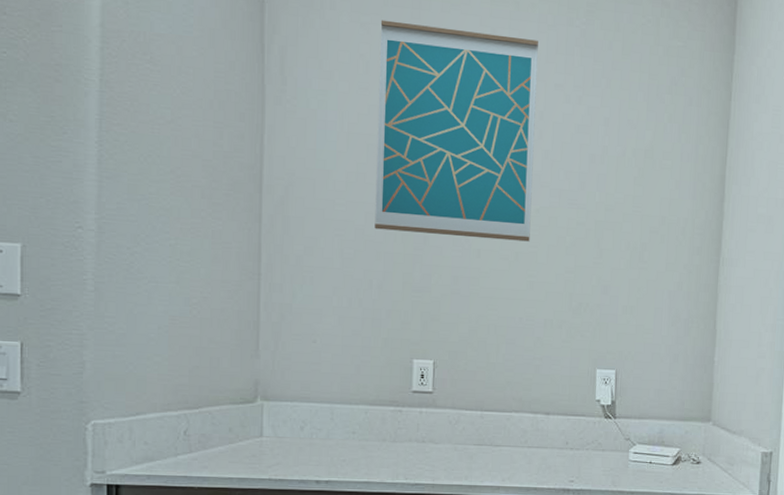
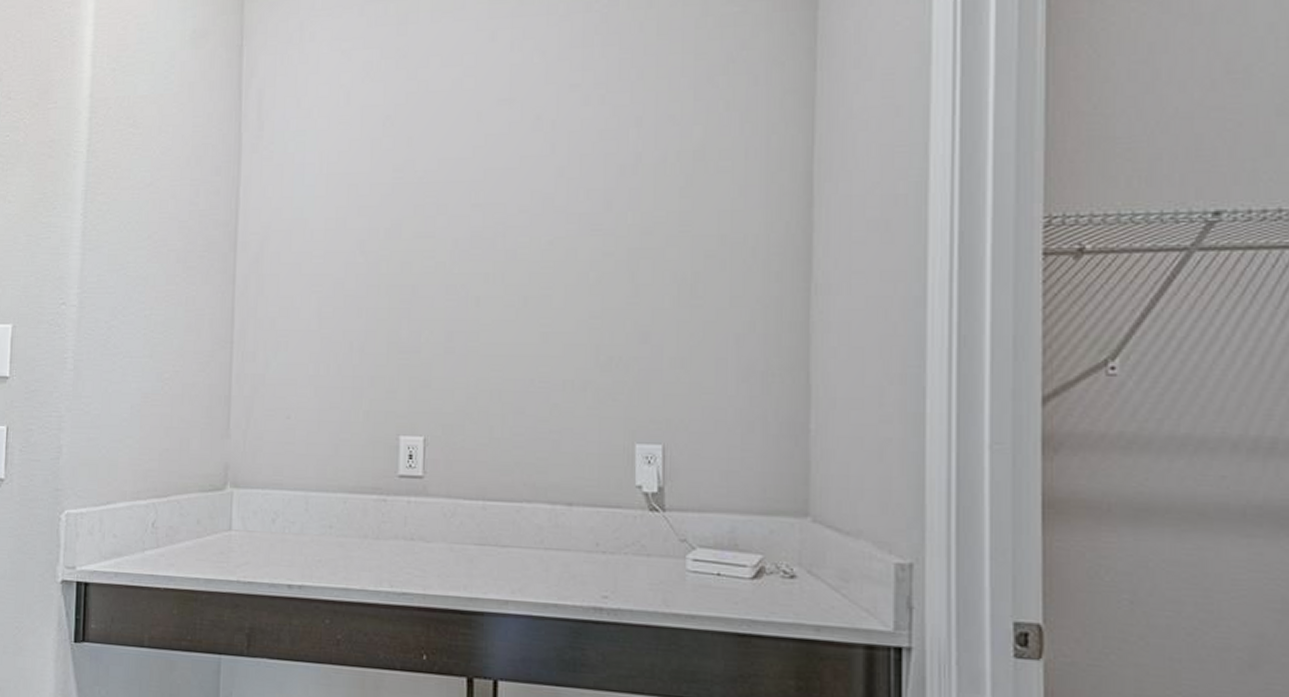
wall art: present [374,20,538,242] -> none [355,36,548,283]

